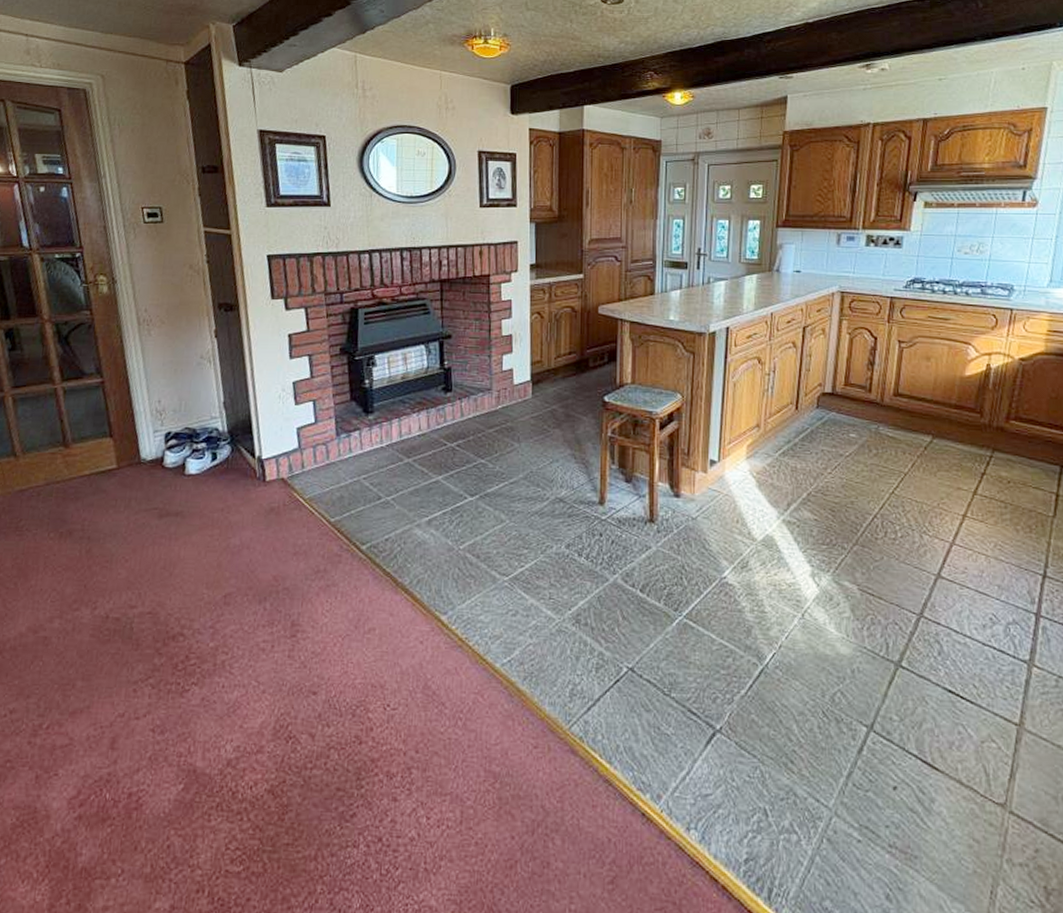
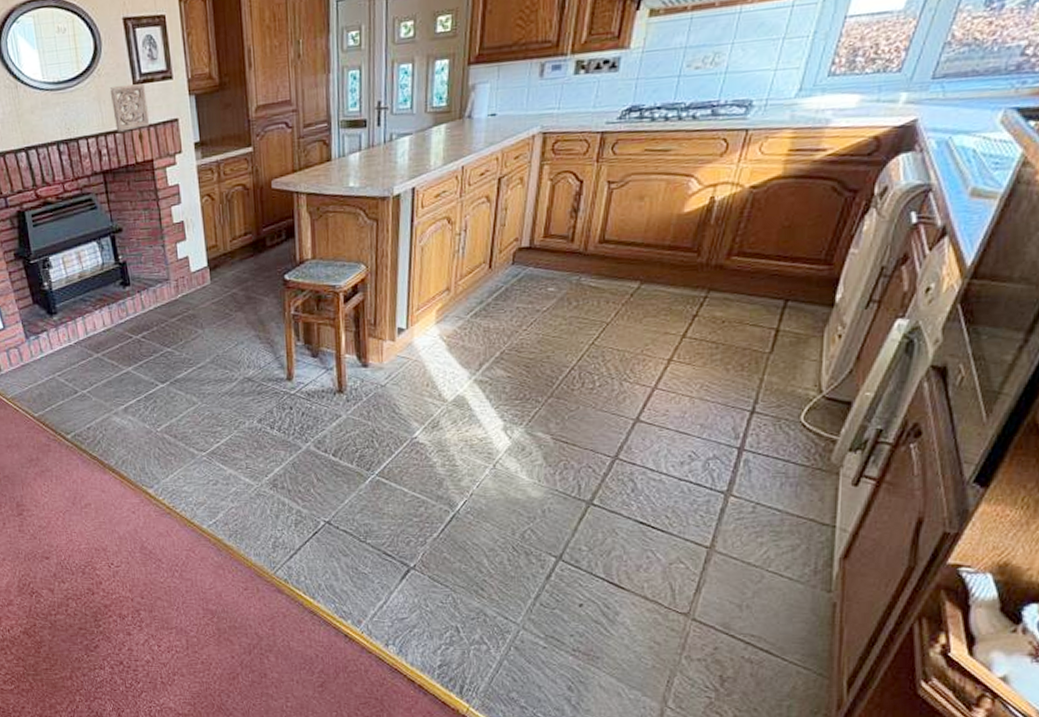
wall ornament: none [457,207,491,247] -> present [109,83,149,132]

